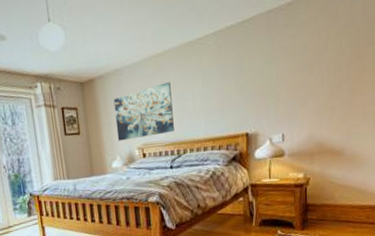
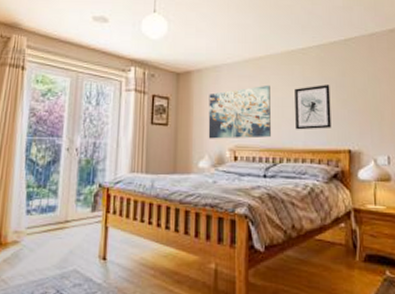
wall art: none [194,72,230,122] -> present [295,85,332,130]

